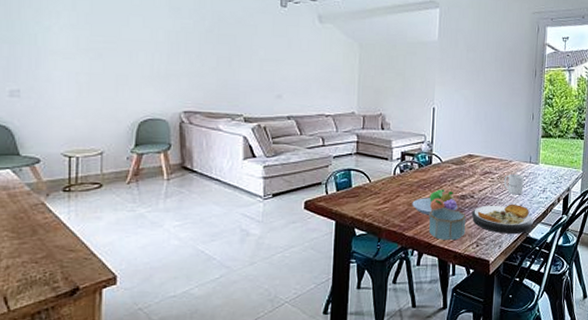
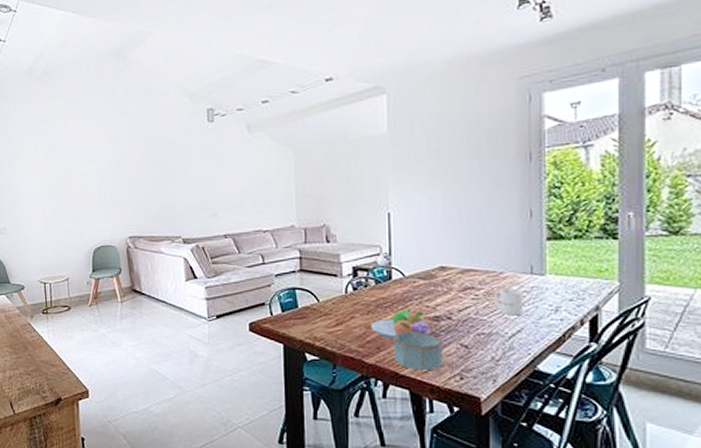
plate: present [471,203,534,234] -> none [450,327,544,365]

